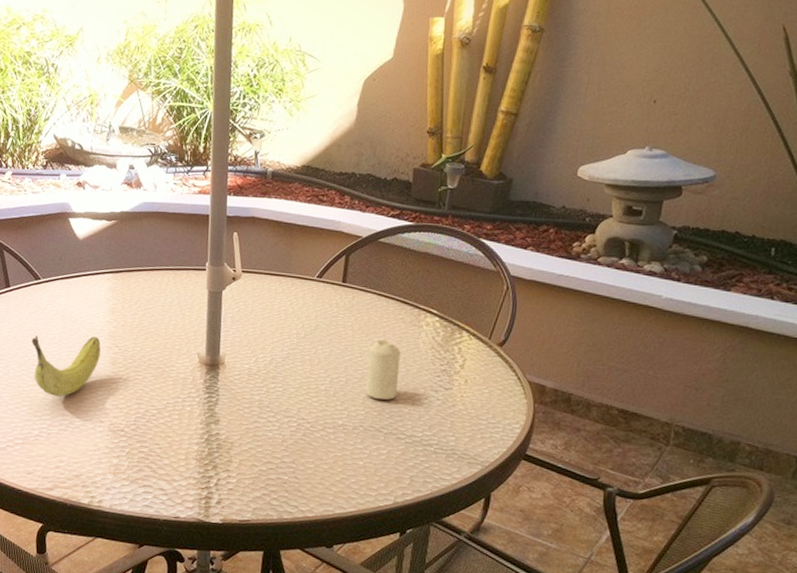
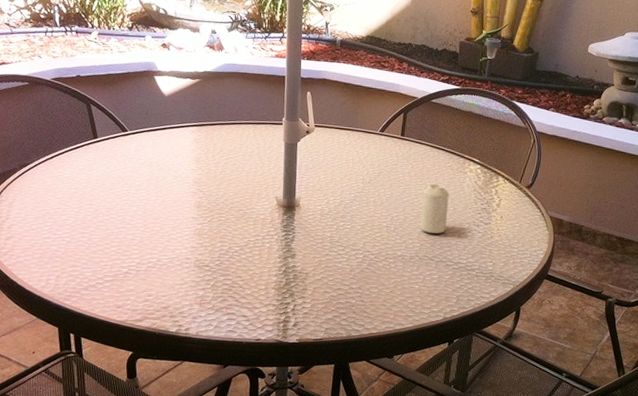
fruit: present [31,336,101,397] -> none [119,183,187,238]

